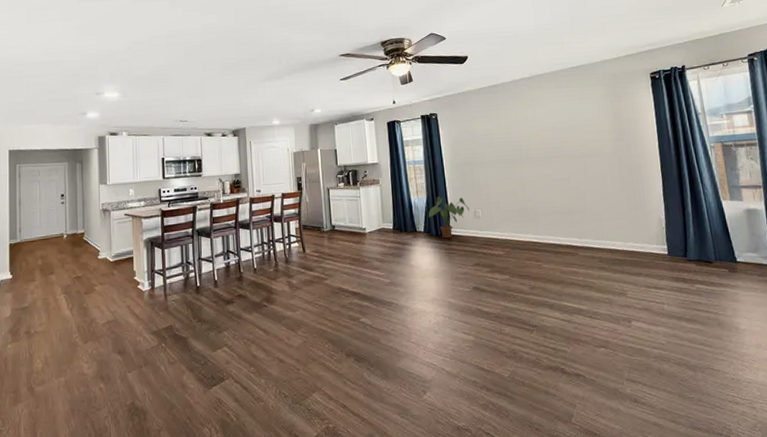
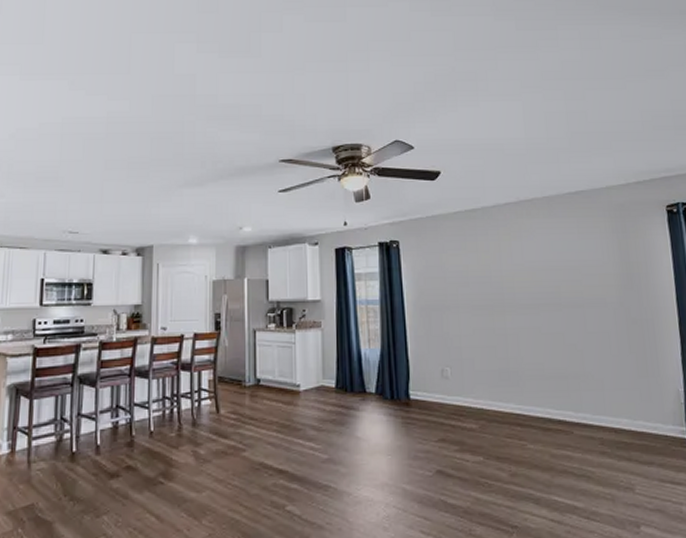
house plant: present [429,196,470,239] -> none [383,348,436,404]

